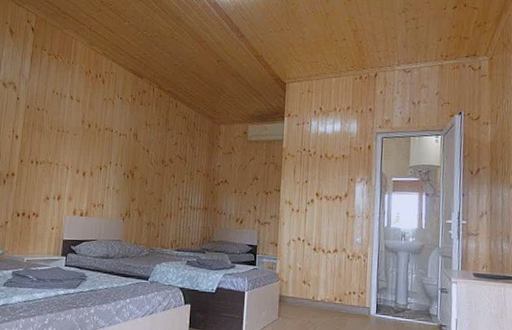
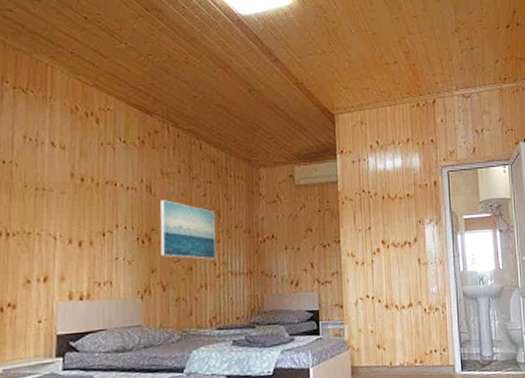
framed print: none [140,145,183,195] -> present [160,200,216,260]

